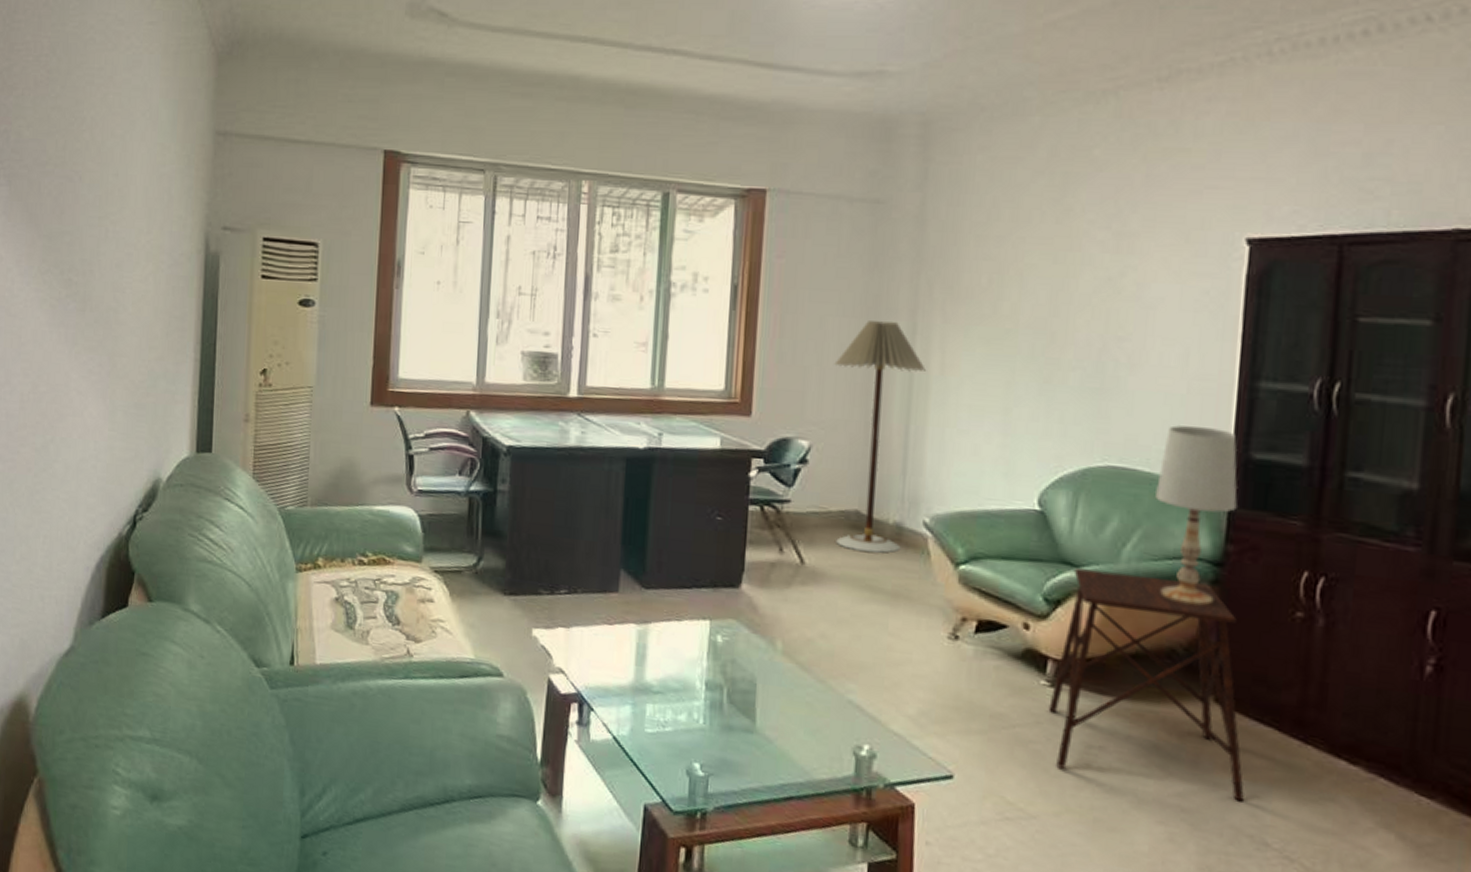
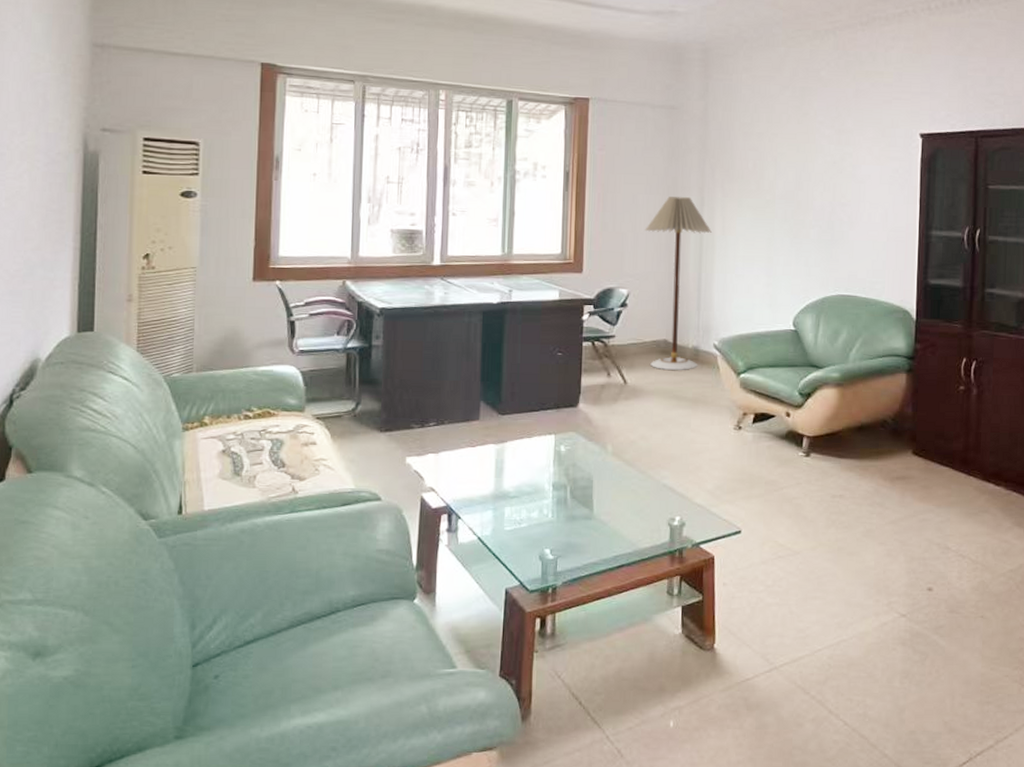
side table: present [1048,568,1244,802] -> none [805,368,933,521]
table lamp: present [1156,425,1238,606] -> none [870,264,921,388]

